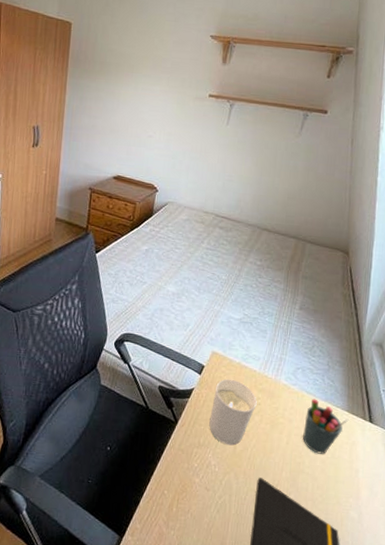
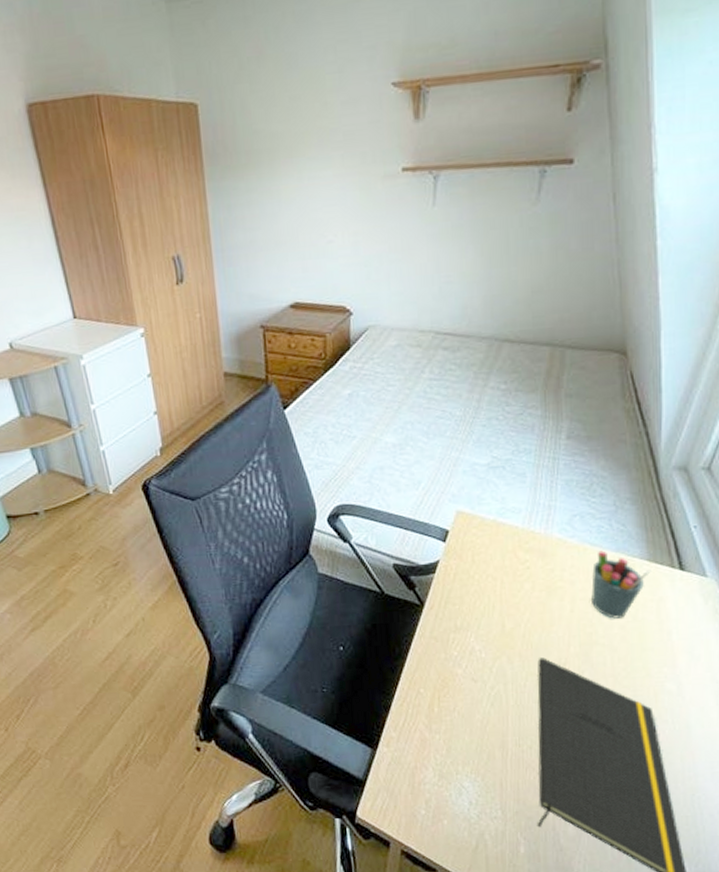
candle holder: present [209,378,257,446] -> none [465,541,525,624]

